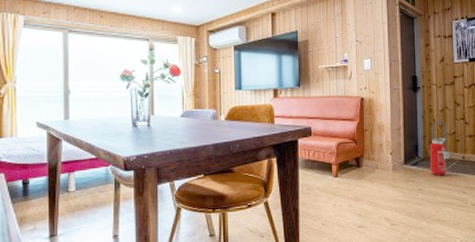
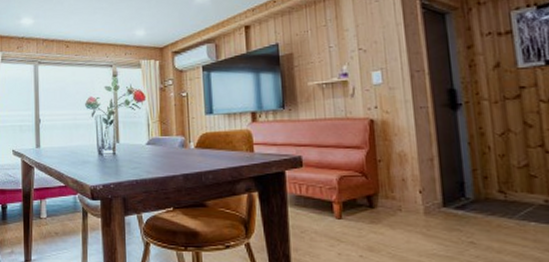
fire extinguisher: present [429,121,450,177] -> none [483,149,522,227]

